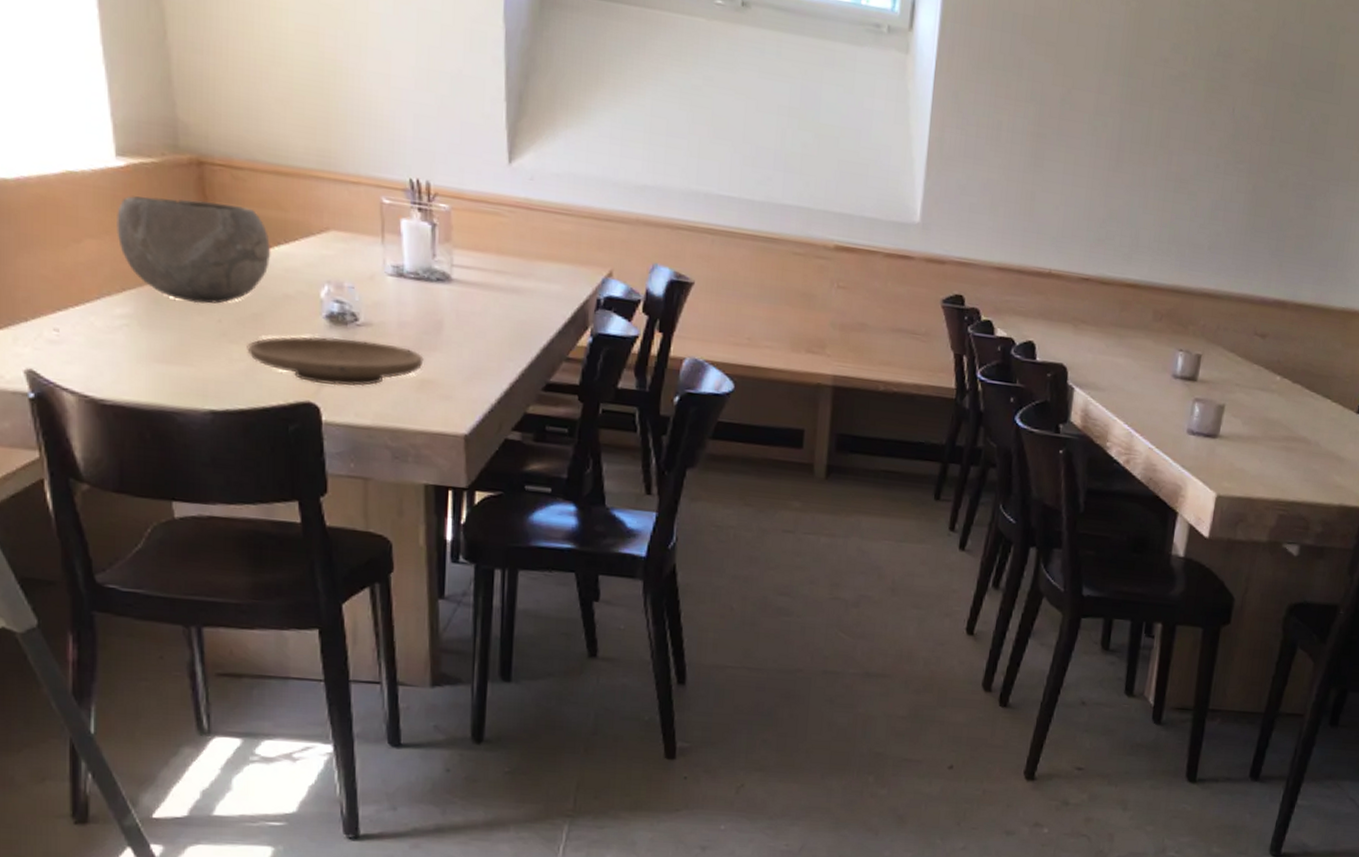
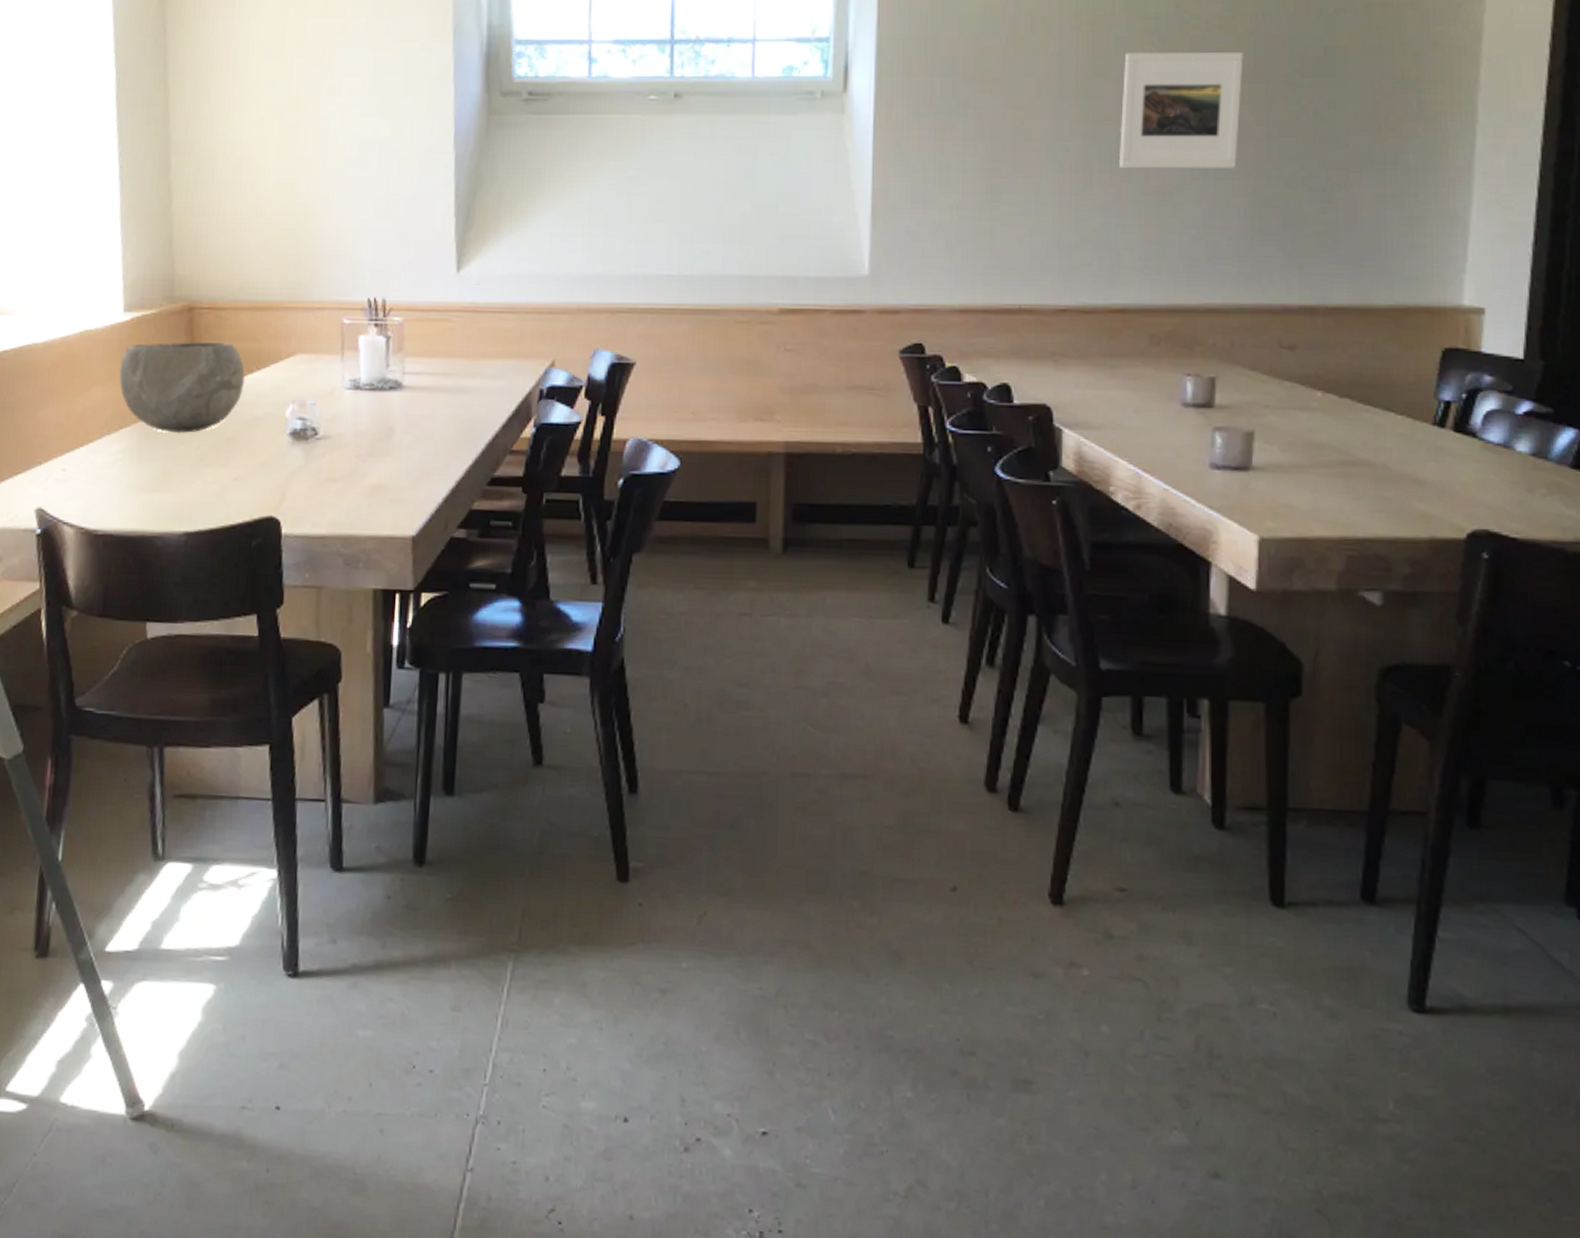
plate: present [247,336,424,387] -> none [219,452,376,499]
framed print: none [1147,37,1263,166] -> present [1118,51,1244,170]

